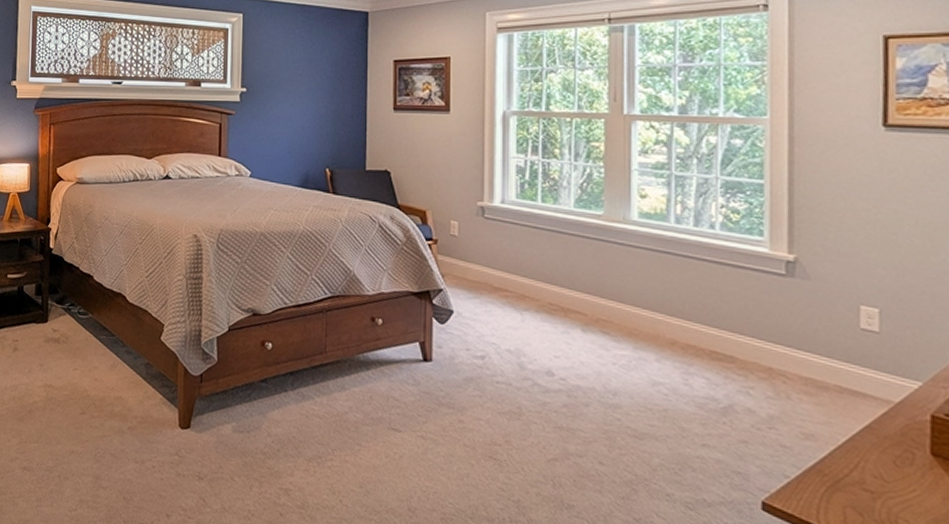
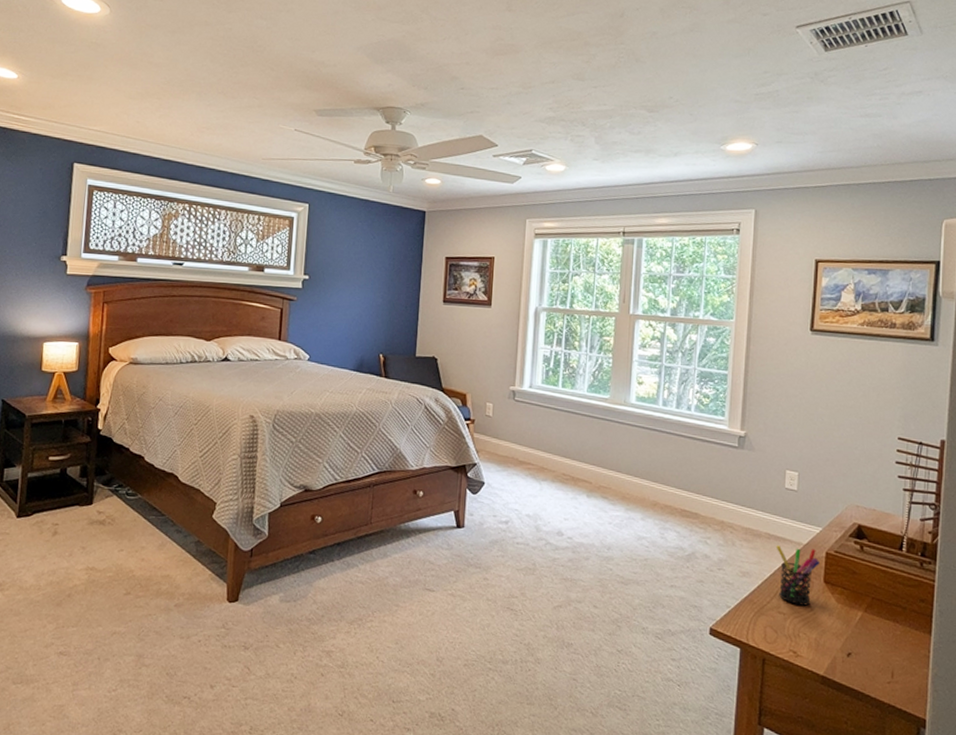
pen holder: none [852,402,922,484] -> present [776,545,820,606]

